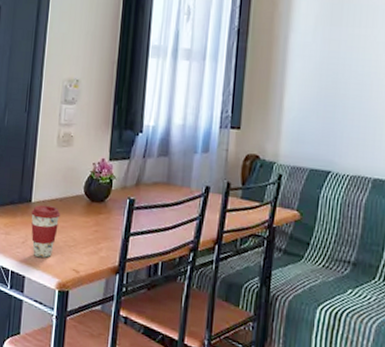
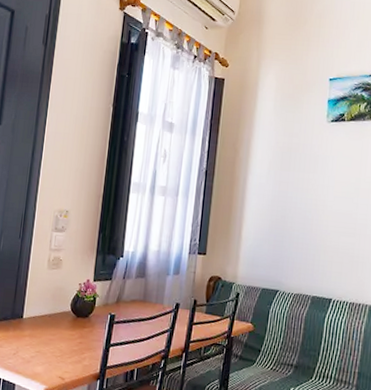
coffee cup: present [31,205,61,258] -> none [22,320,49,367]

